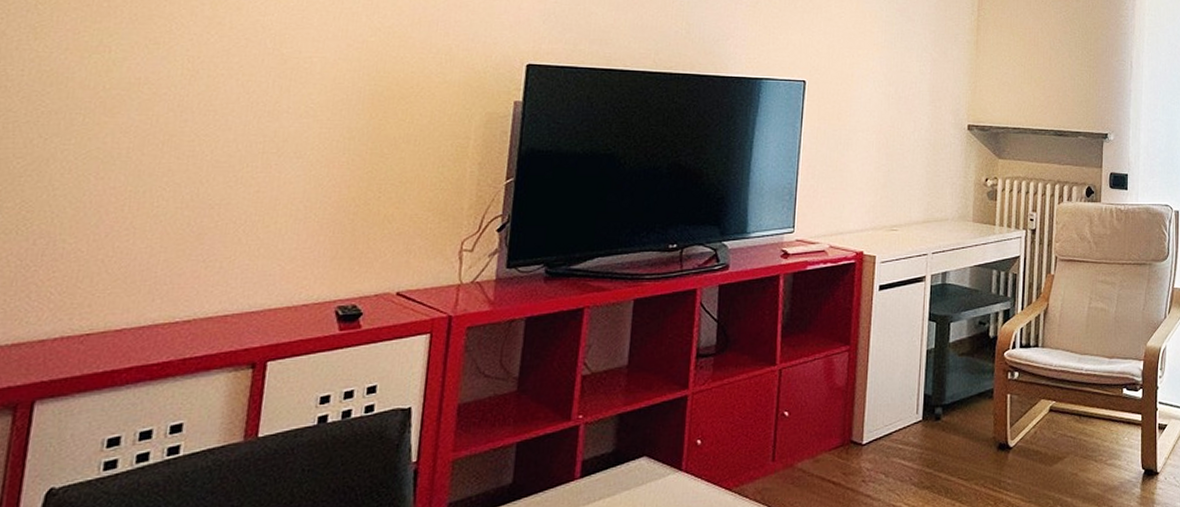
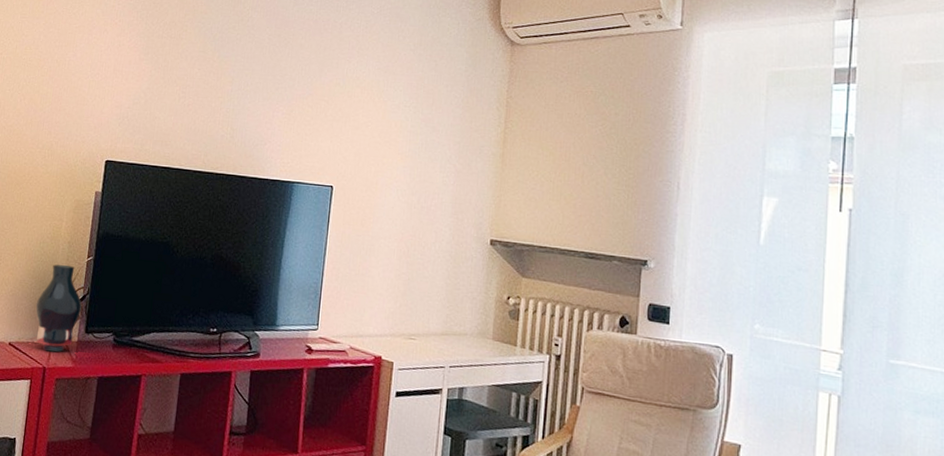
vase: none [434,191,500,296] -> present [35,264,82,352]

